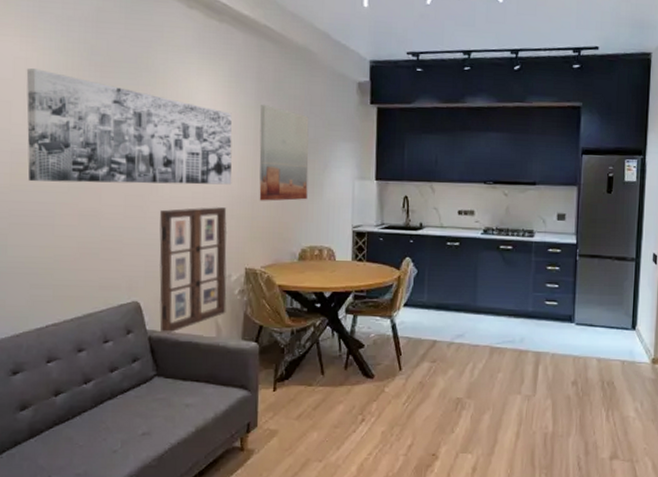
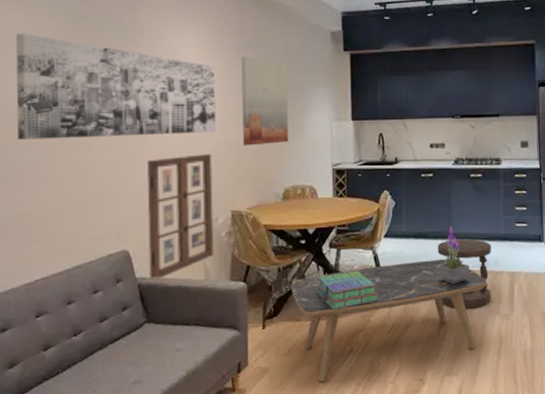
coffee table: none [304,332,509,449] -> present [291,258,486,383]
stack of books: none [329,338,395,377] -> present [316,270,379,310]
potted plant: none [457,299,493,359] -> present [436,226,470,284]
stool: none [459,313,517,387] -> present [437,239,491,309]

